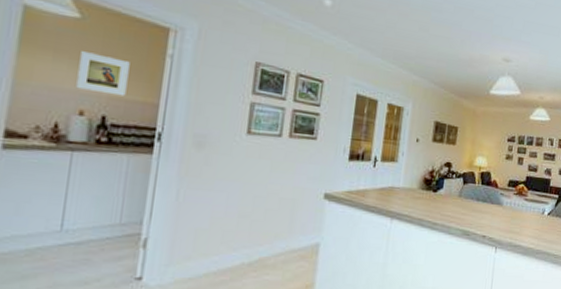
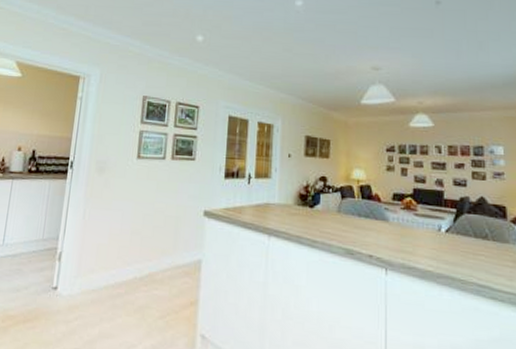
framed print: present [74,51,130,97] -> none [16,101,53,134]

